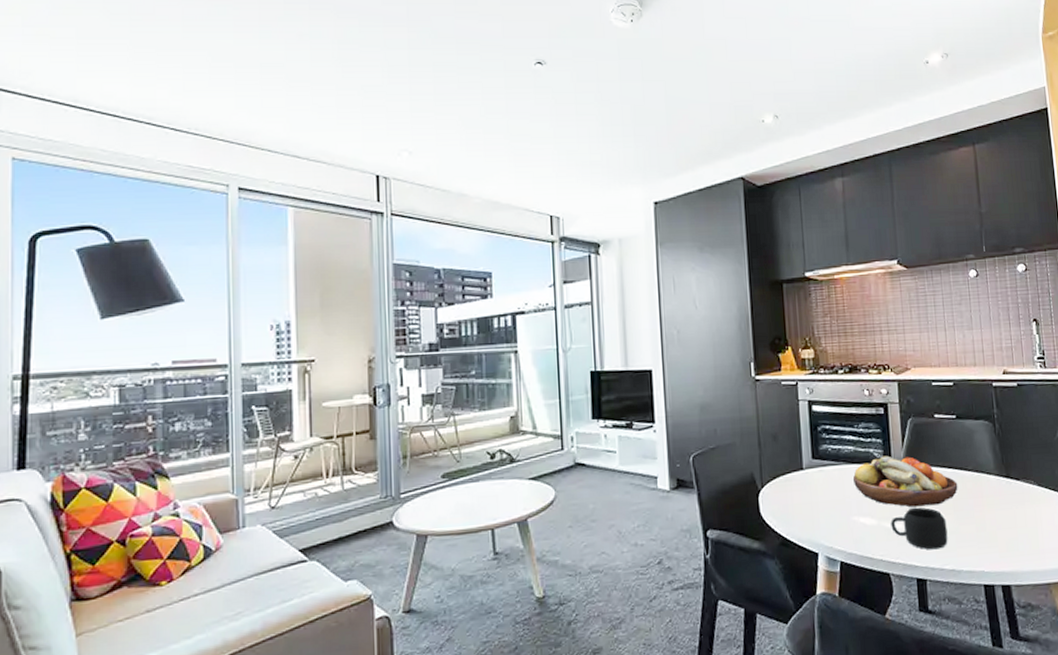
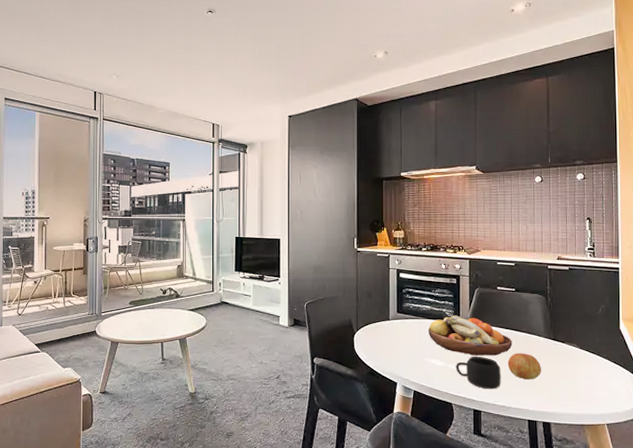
apple: none [953,497,996,533] -> present [507,353,542,380]

